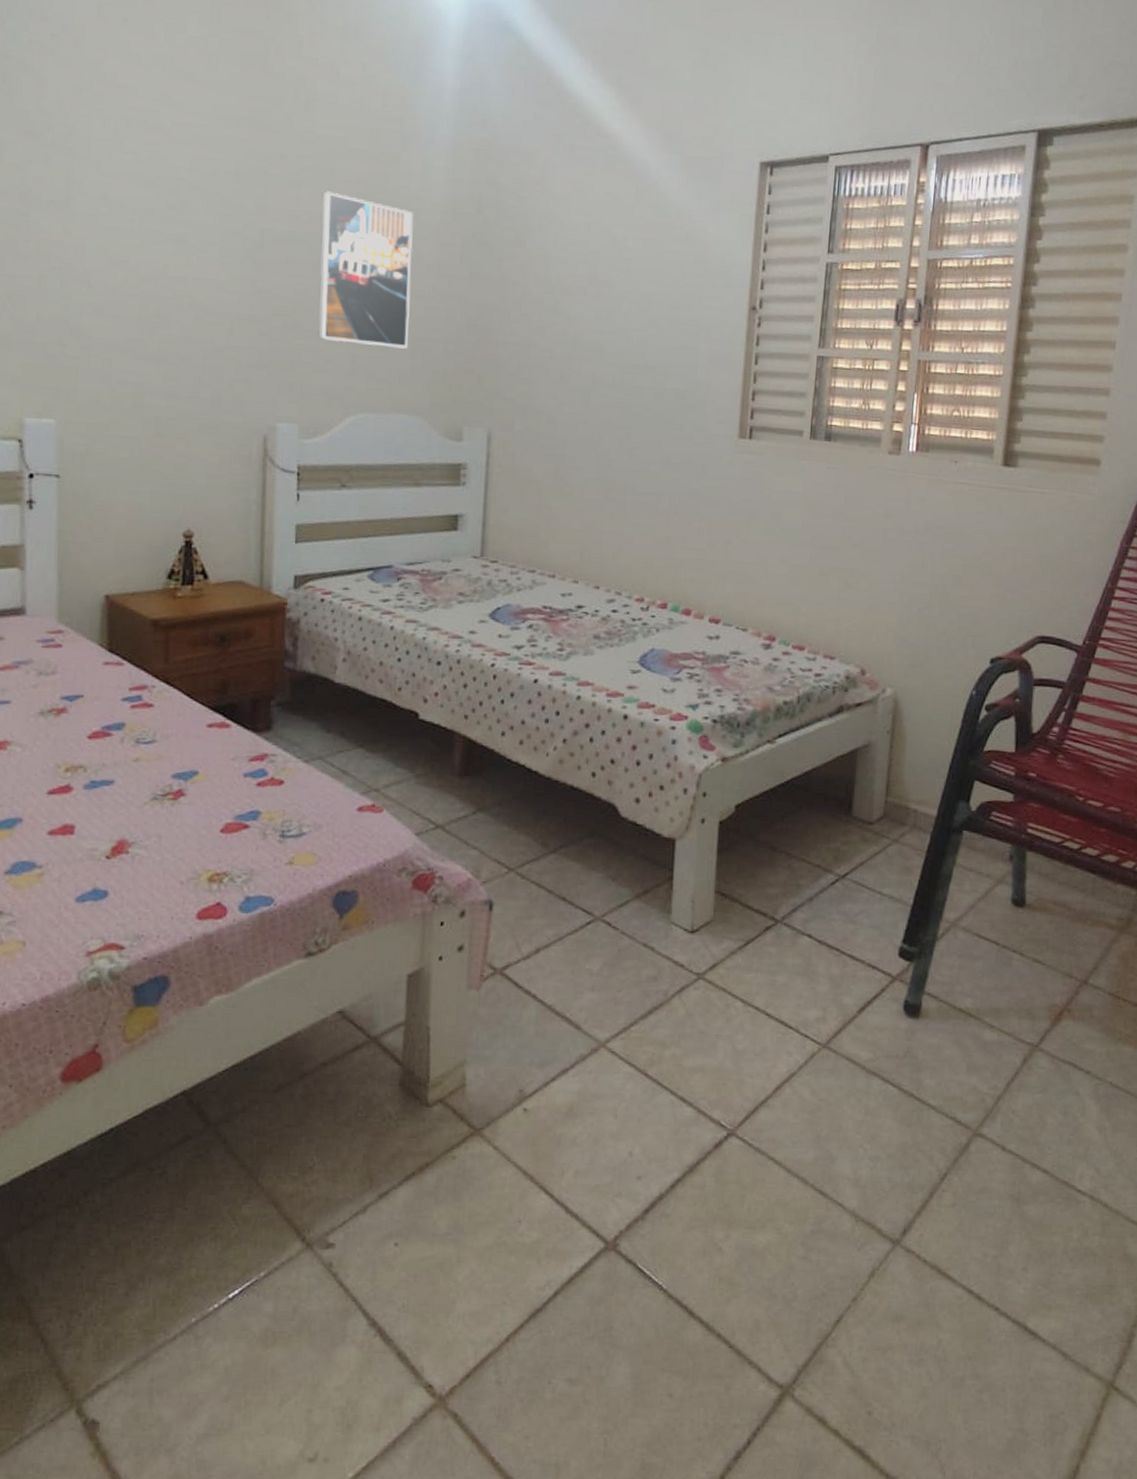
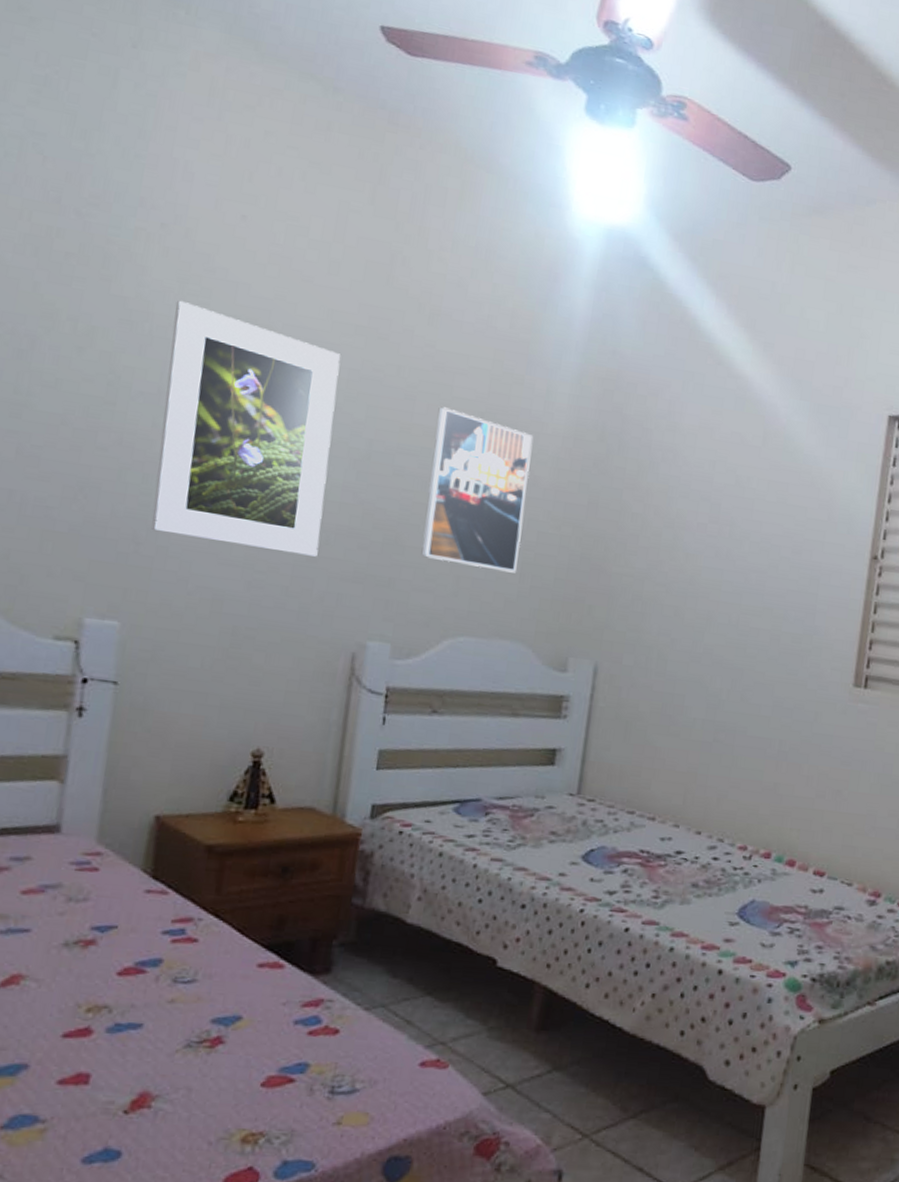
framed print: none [72,108,228,346] -> present [151,300,341,557]

